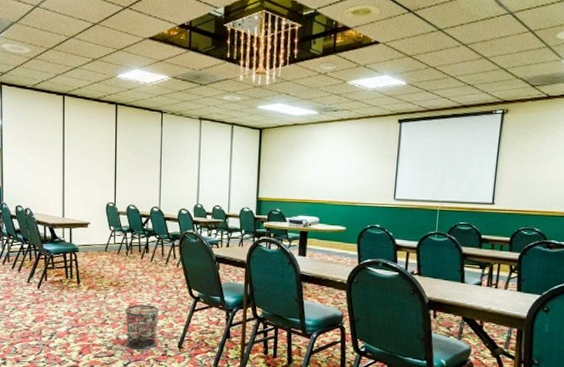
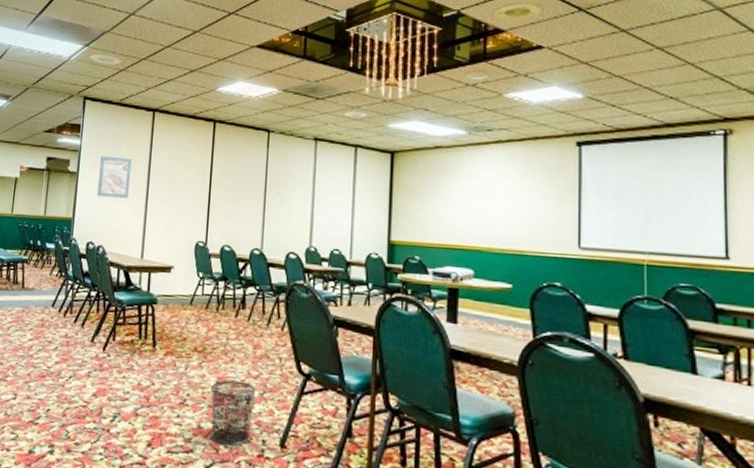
wall art: none [20,134,48,170] -> present [96,155,132,199]

